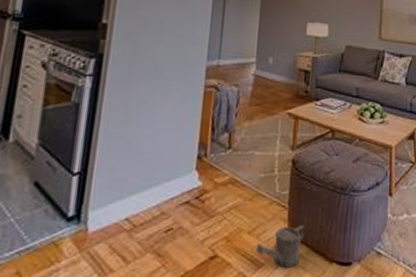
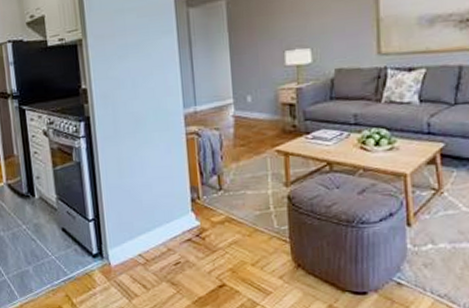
watering can: present [256,225,305,268] -> none [261,257,311,296]

